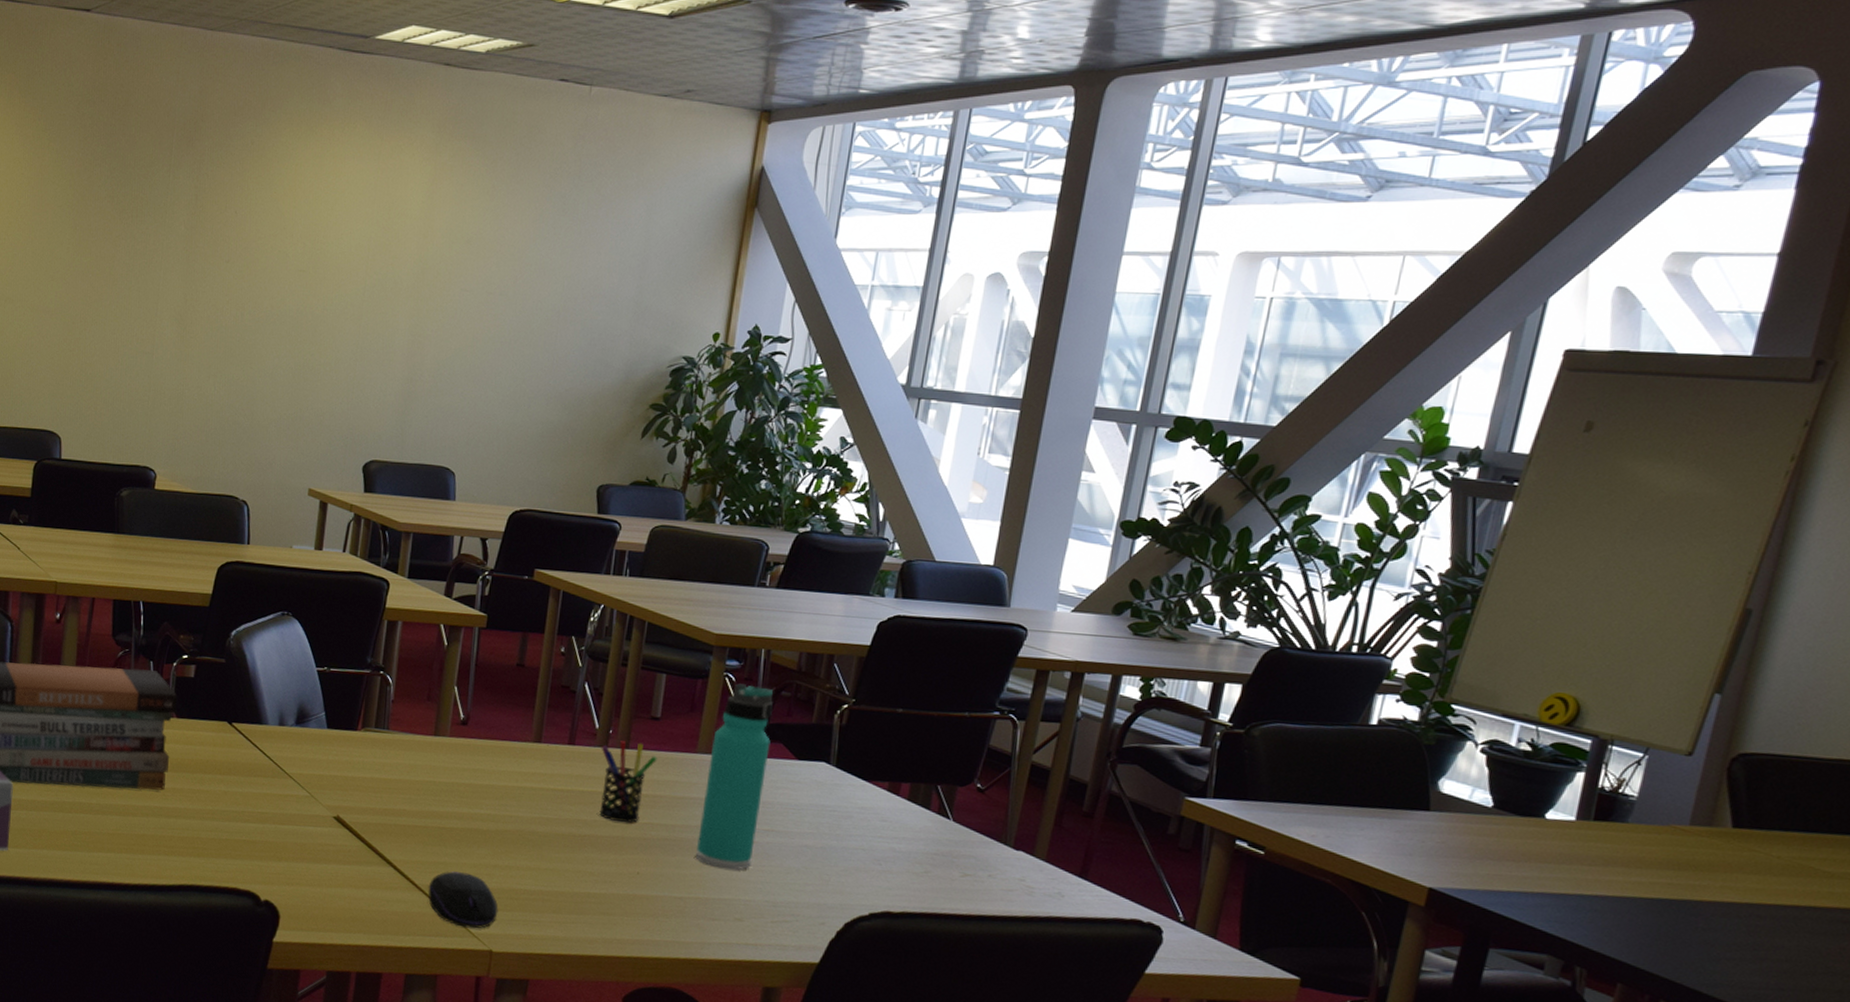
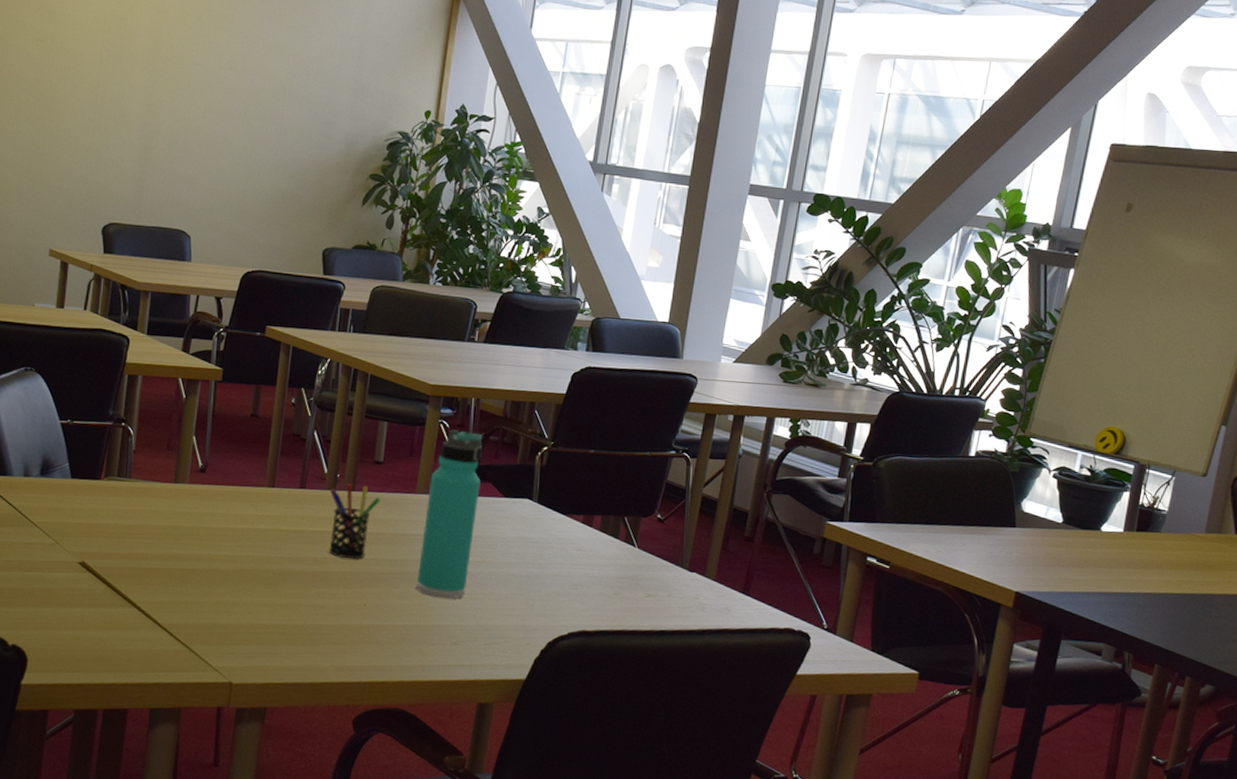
computer mouse: present [428,870,499,929] -> none [170,609,237,663]

